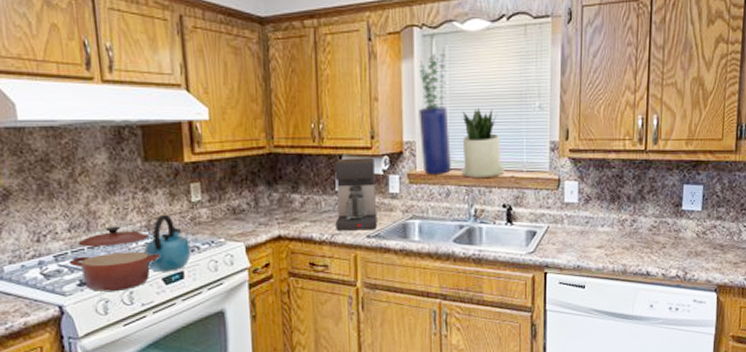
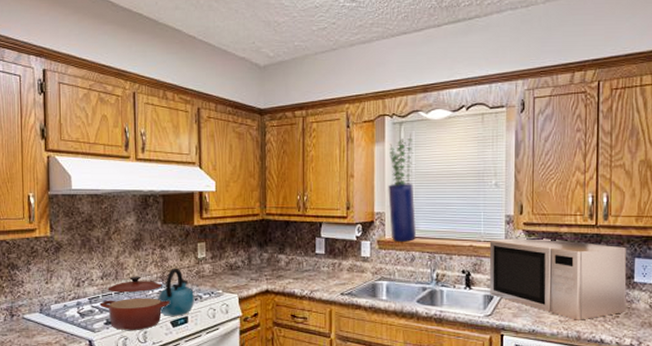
coffee maker: present [335,157,378,230] -> none [314,225,350,287]
planter: present [461,107,506,178] -> none [424,184,465,246]
microwave: none [532,165,675,253] -> present [489,237,627,320]

